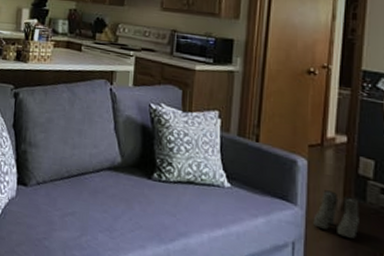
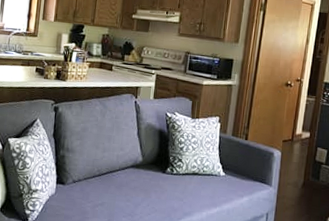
boots: present [313,190,359,239] -> none [282,173,314,208]

